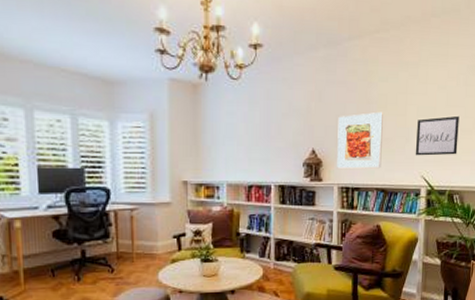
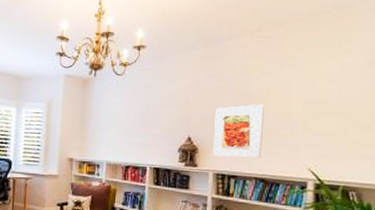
wall art: present [415,115,459,156] -> none [300,109,356,149]

